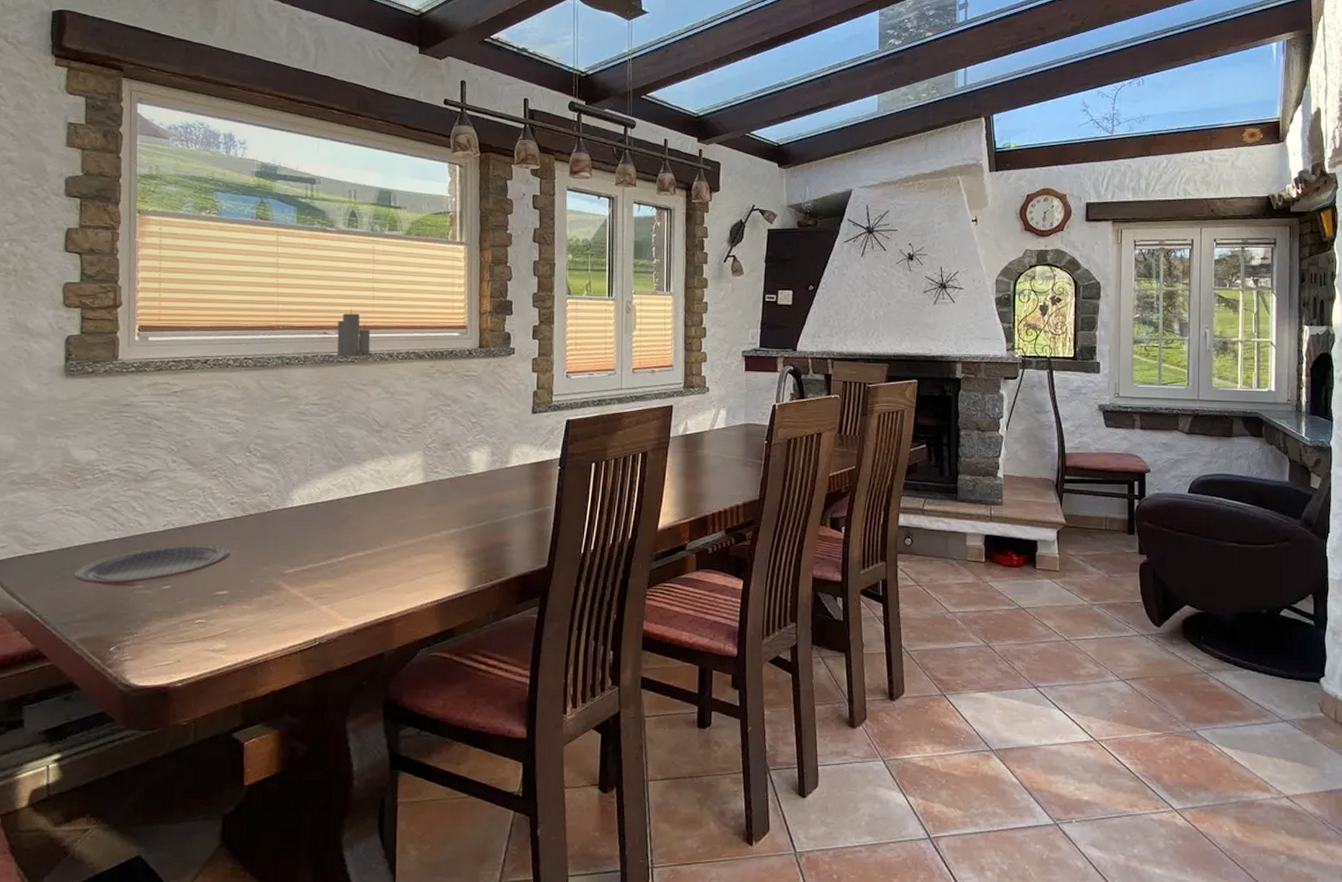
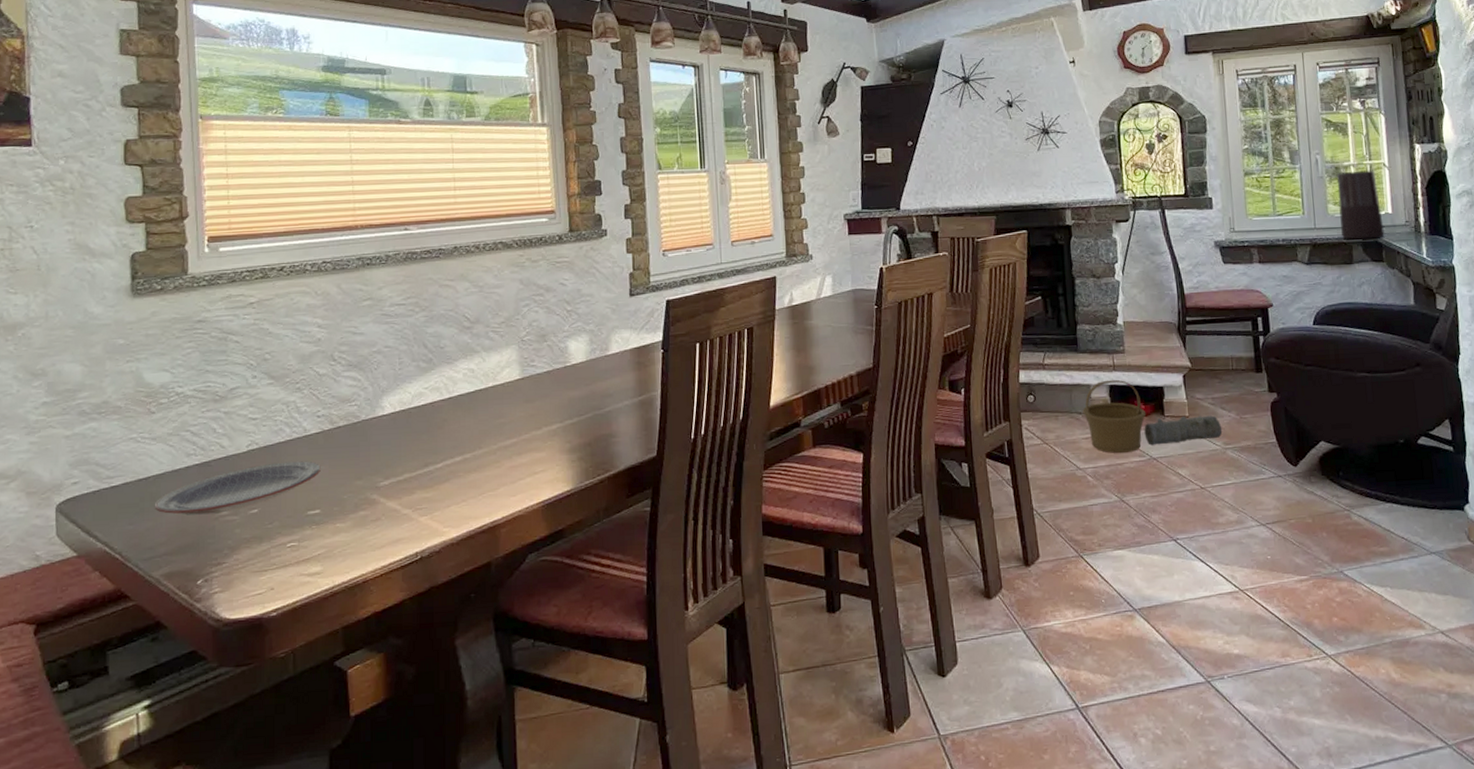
candle: present [337,309,371,357] -> none [419,202,455,252]
basket: none [957,529,1019,600] -> present [1082,379,1147,453]
decorative log: none [1015,570,1091,596] -> present [1144,415,1223,446]
vase: none [1222,347,1266,414] -> present [1337,170,1385,240]

